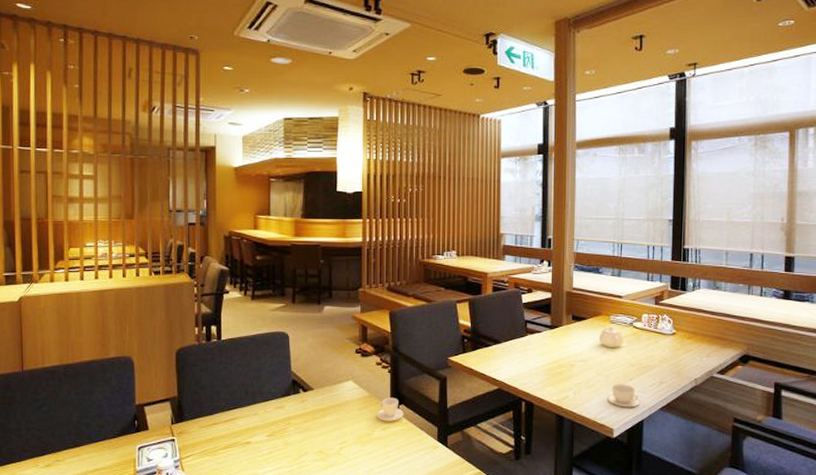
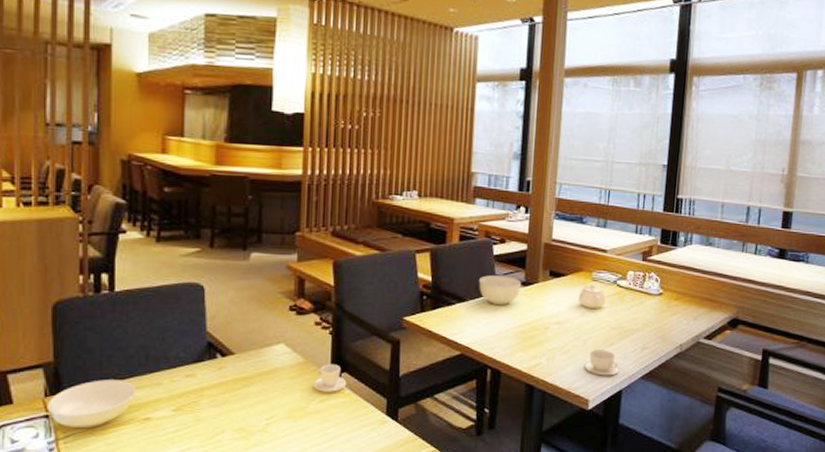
bowl: none [173,411,239,450] -> present [47,379,136,429]
bowl: none [510,319,548,347] -> present [478,274,522,306]

